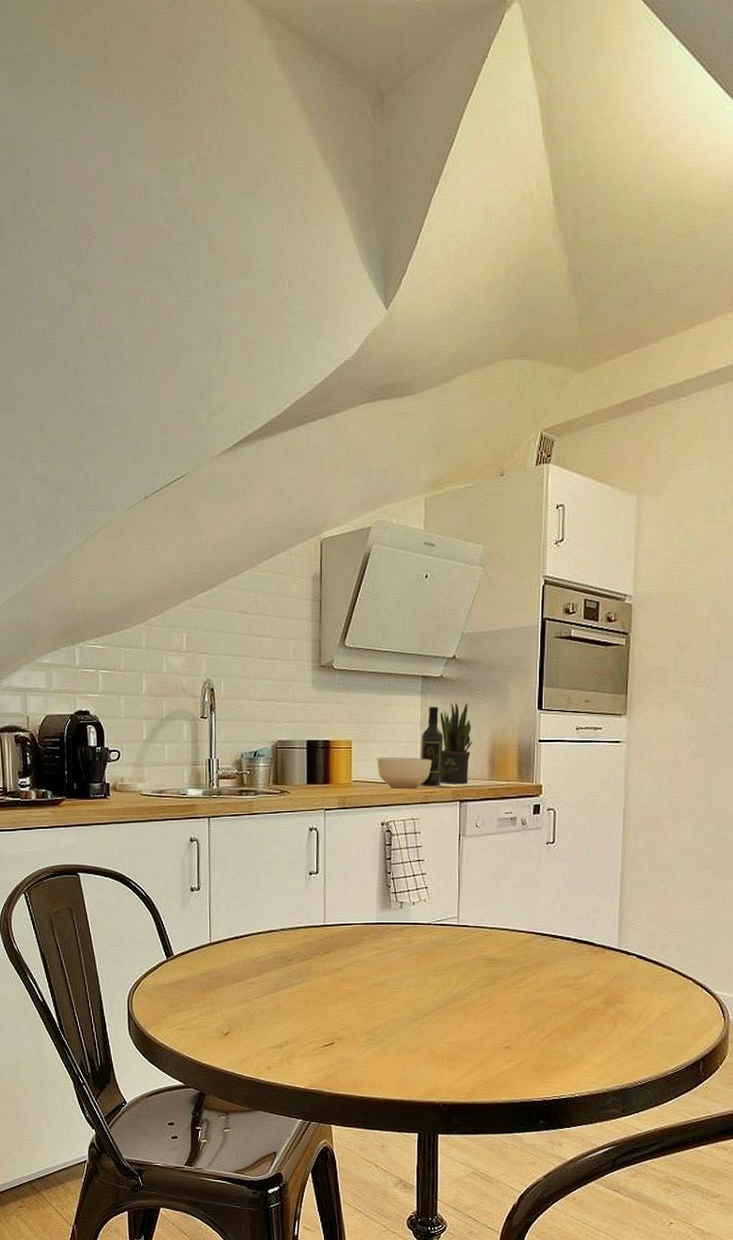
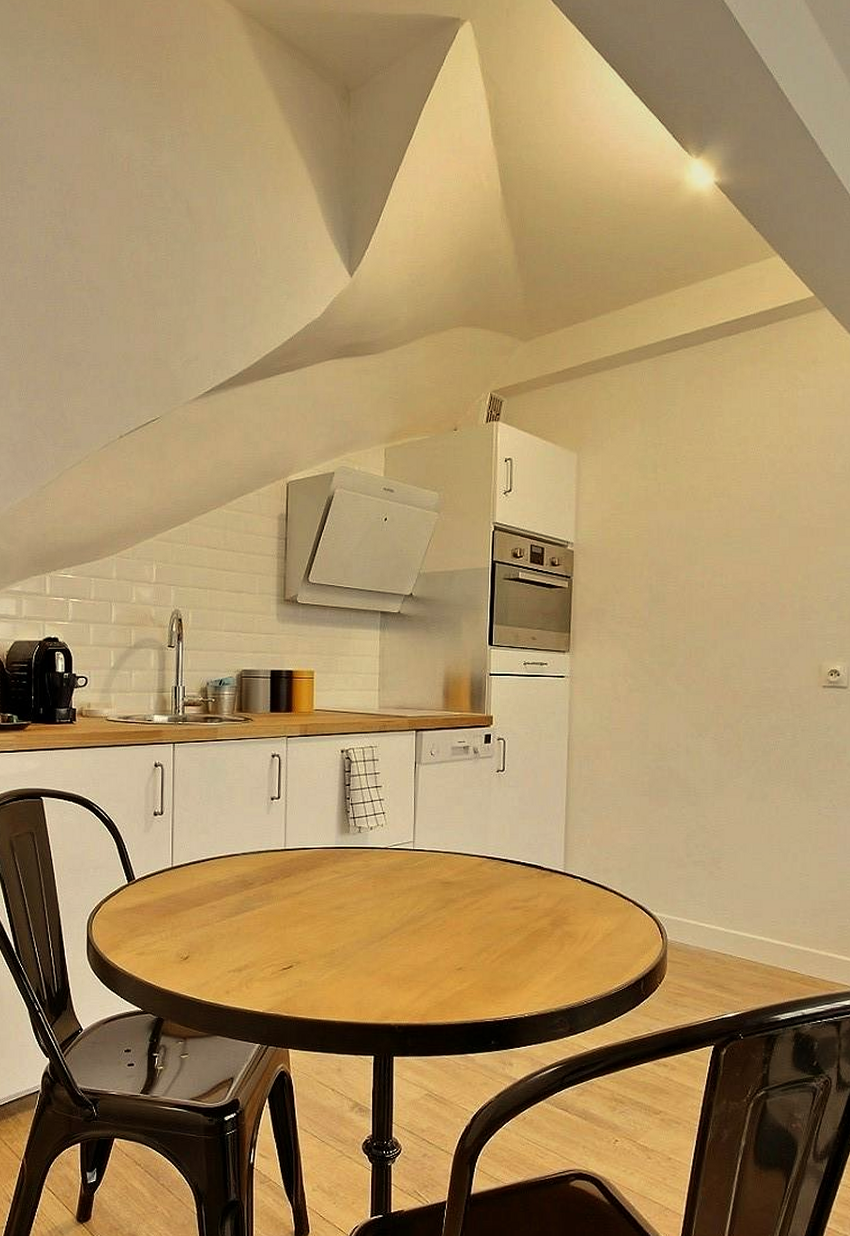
bowl: present [376,757,433,789] -> none [337,688,391,719]
wine bottle: present [420,707,444,787] -> none [378,641,401,716]
potted plant: present [440,703,473,784] -> none [398,637,429,714]

